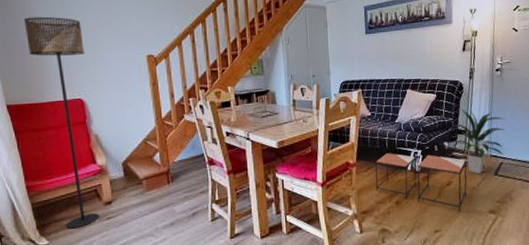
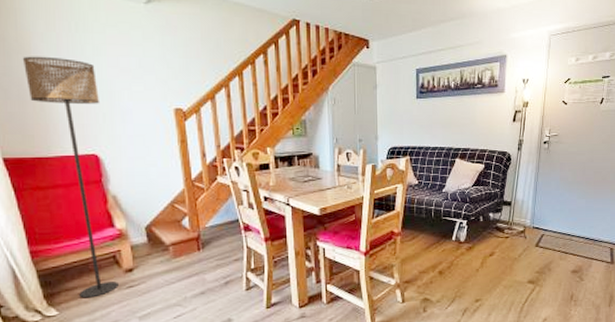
side table: present [375,153,467,212] -> none [419,223,511,282]
indoor plant: present [451,108,506,174] -> none [496,180,549,245]

